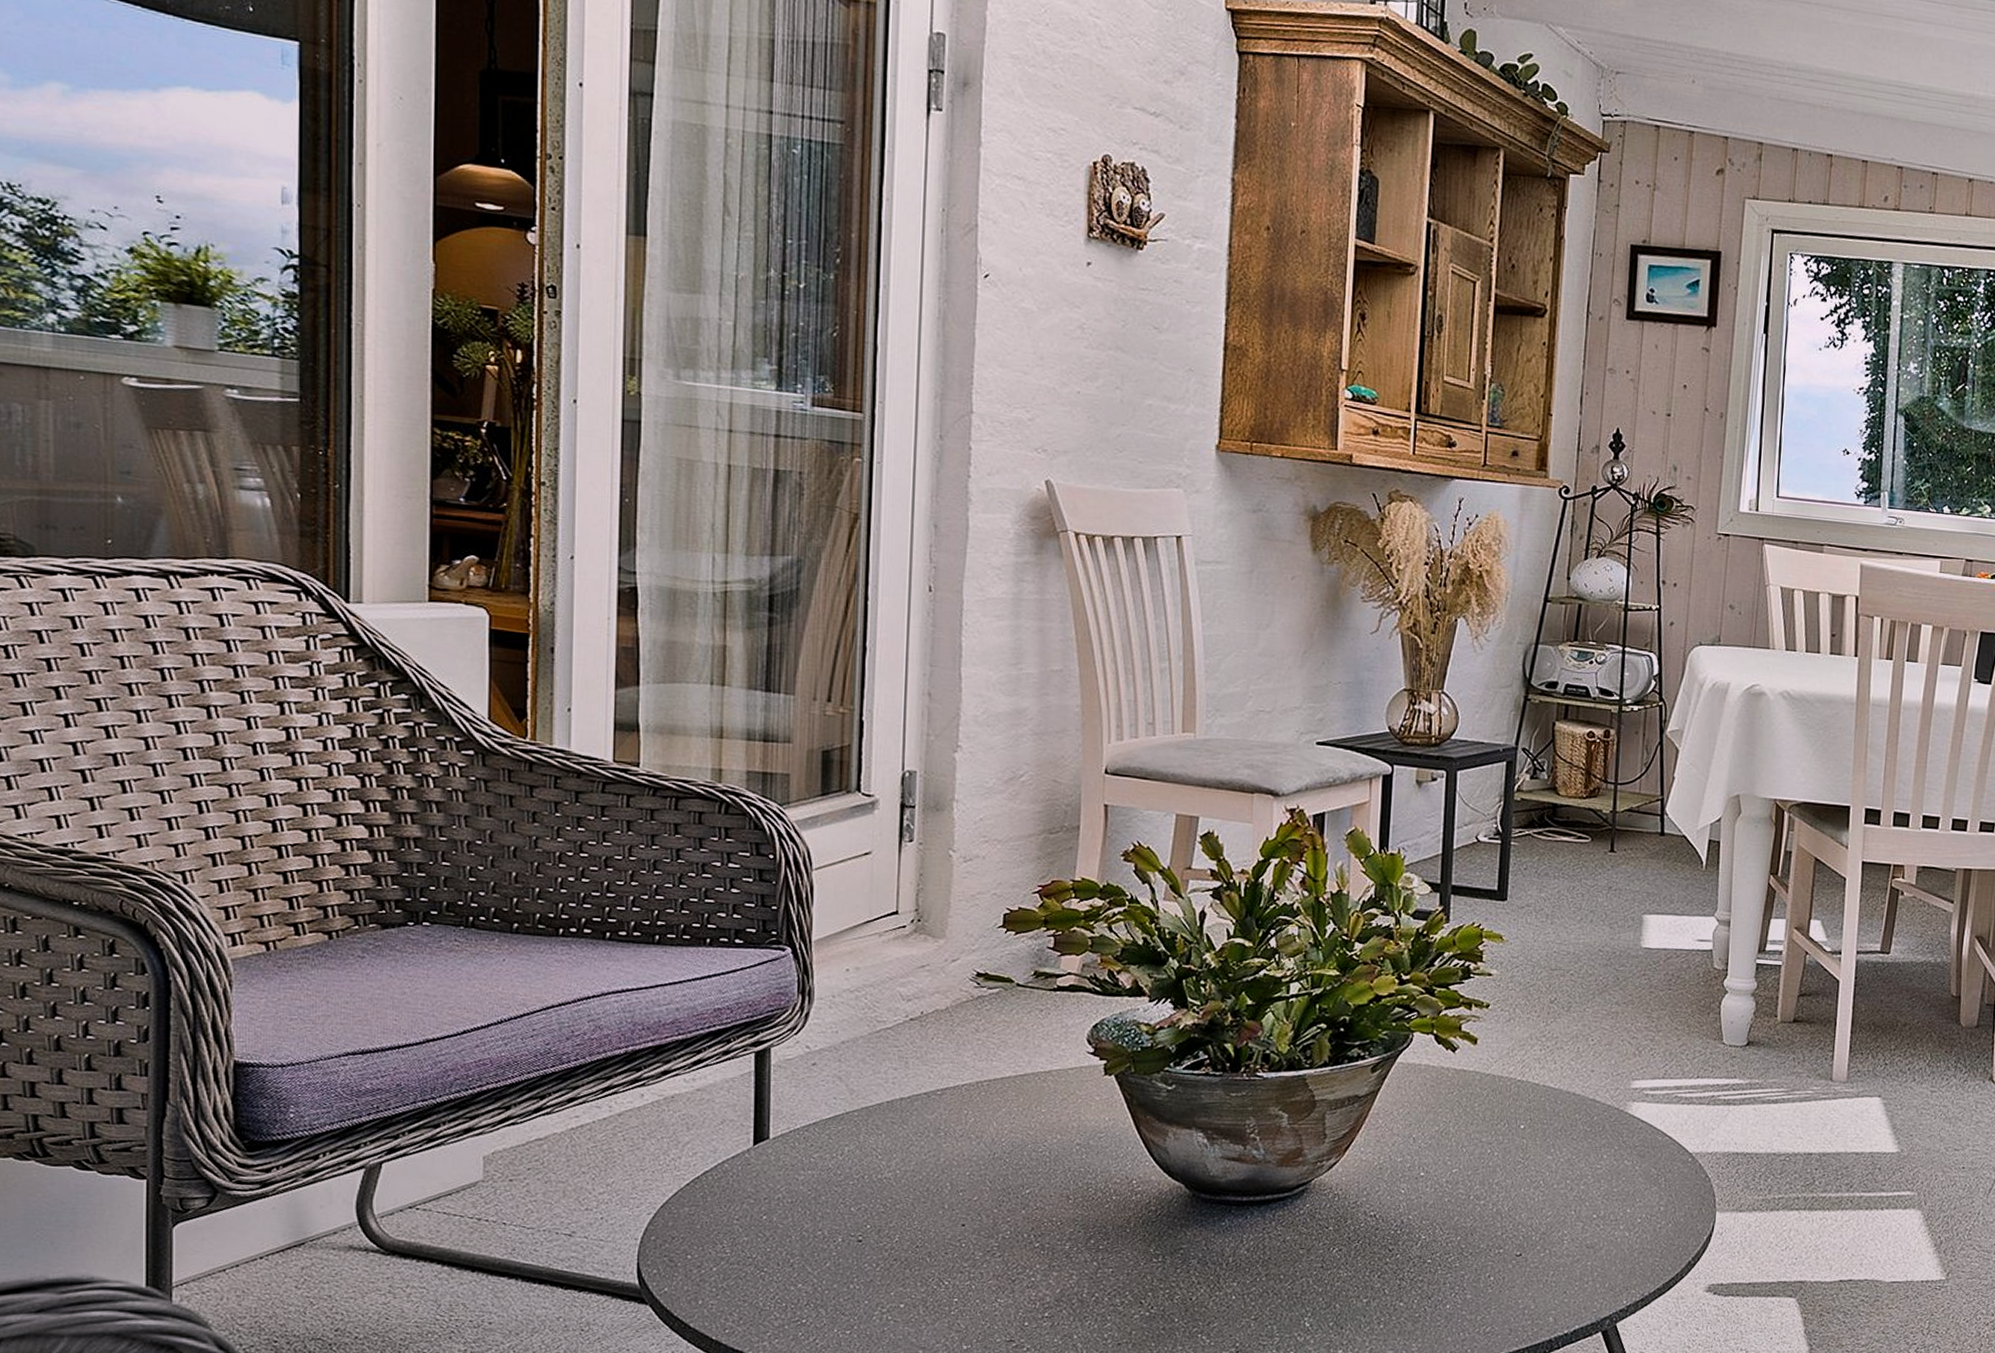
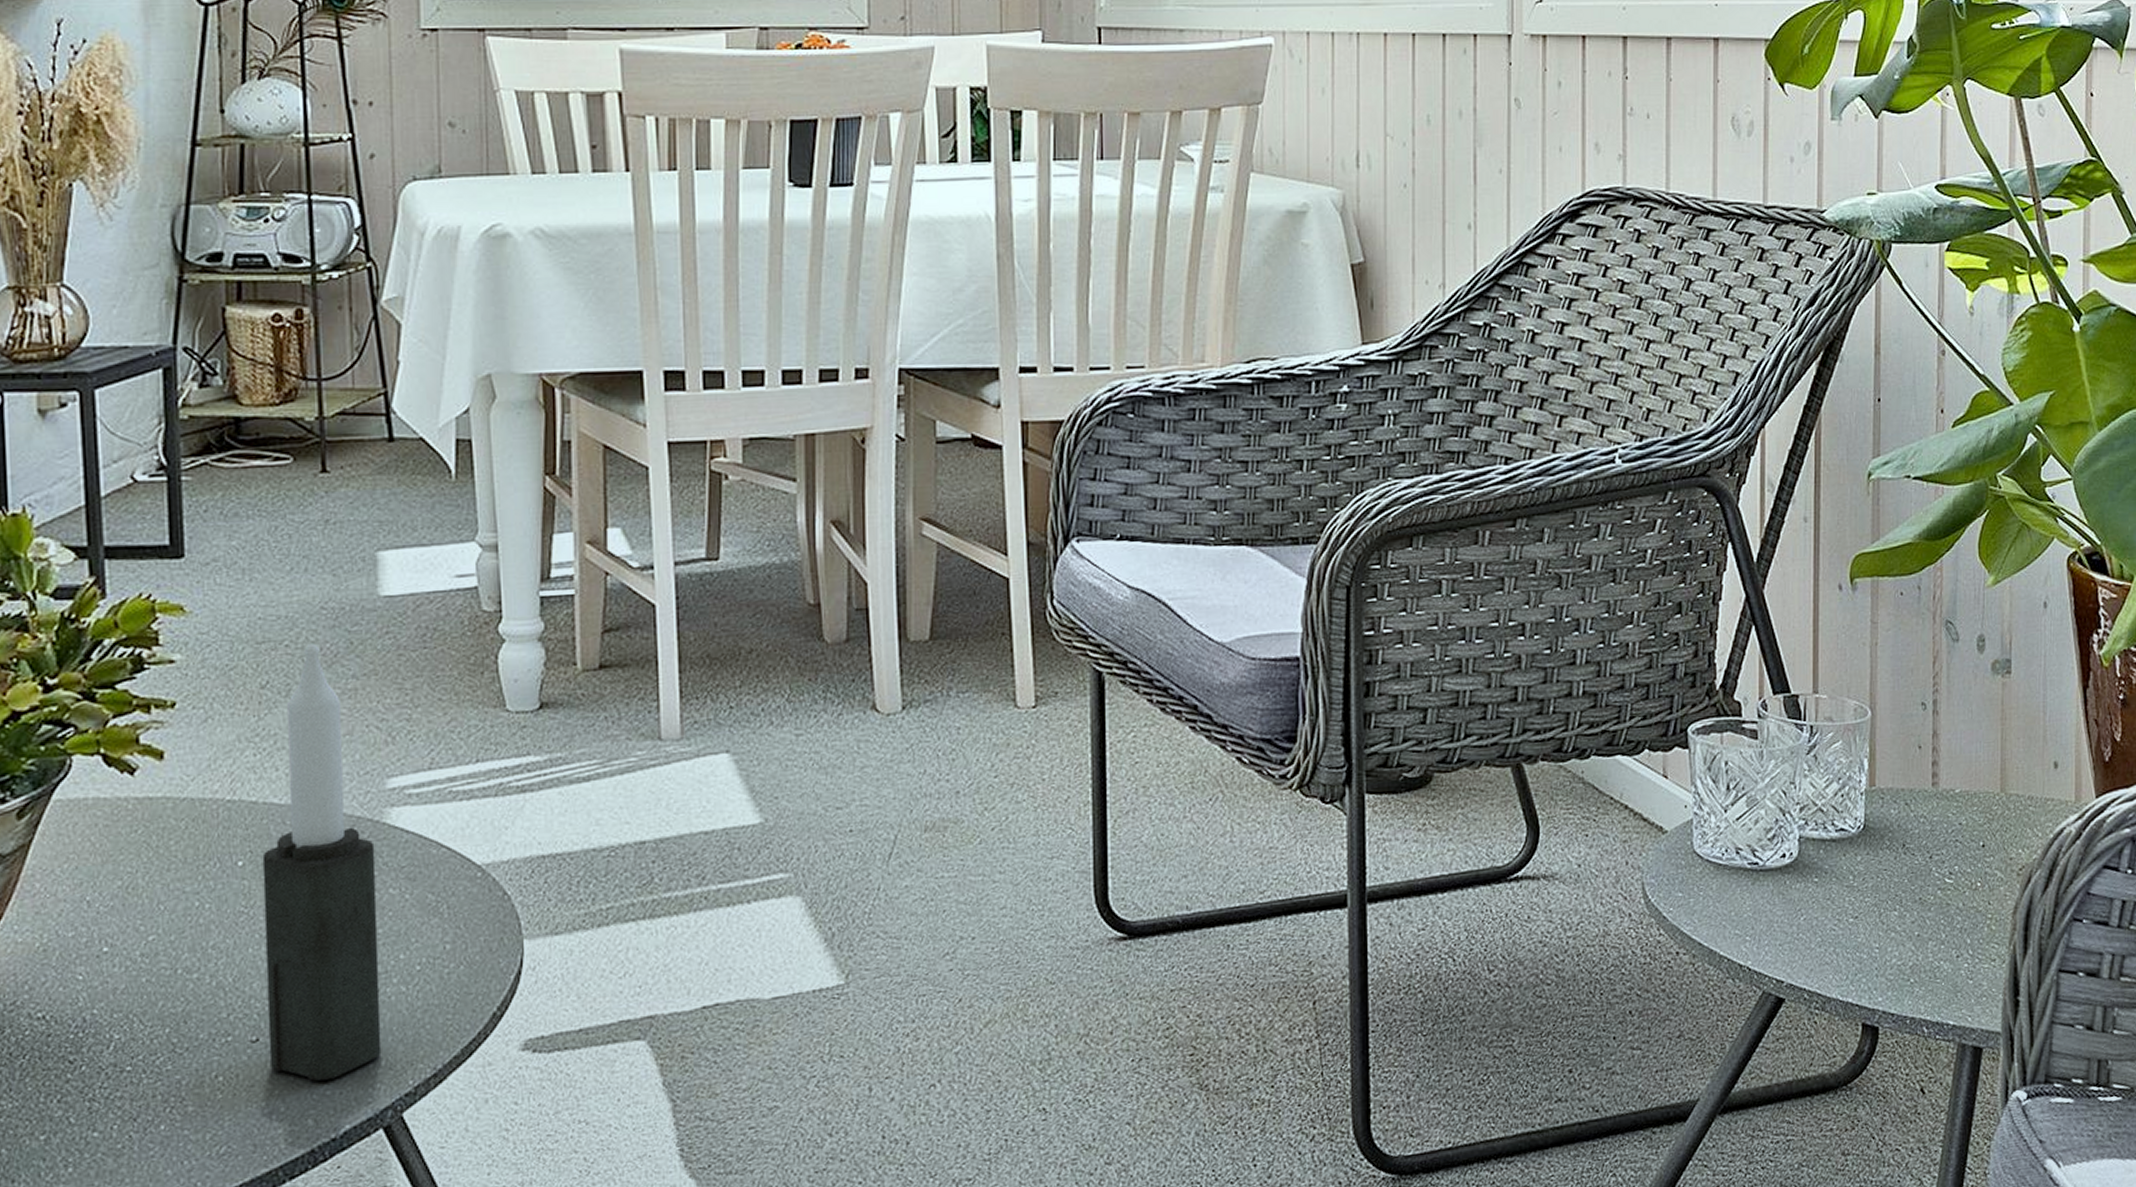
candle: none [1527,975,1618,1291] -> present [262,643,382,1081]

